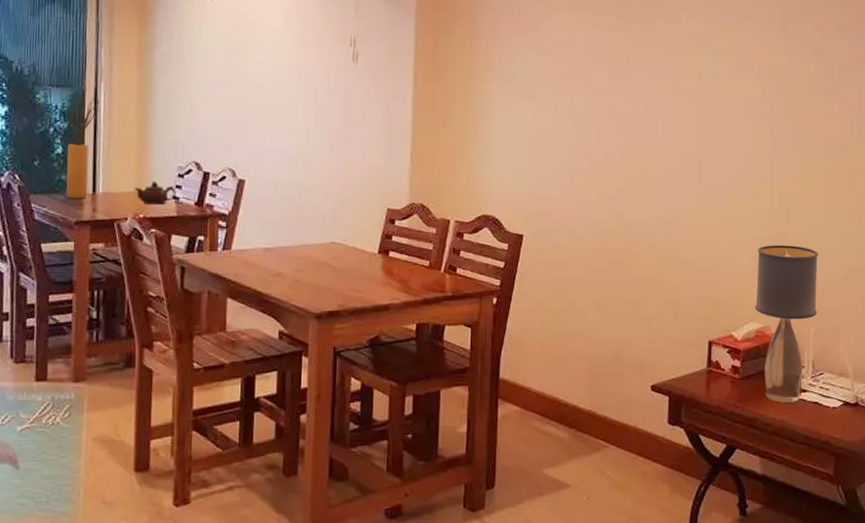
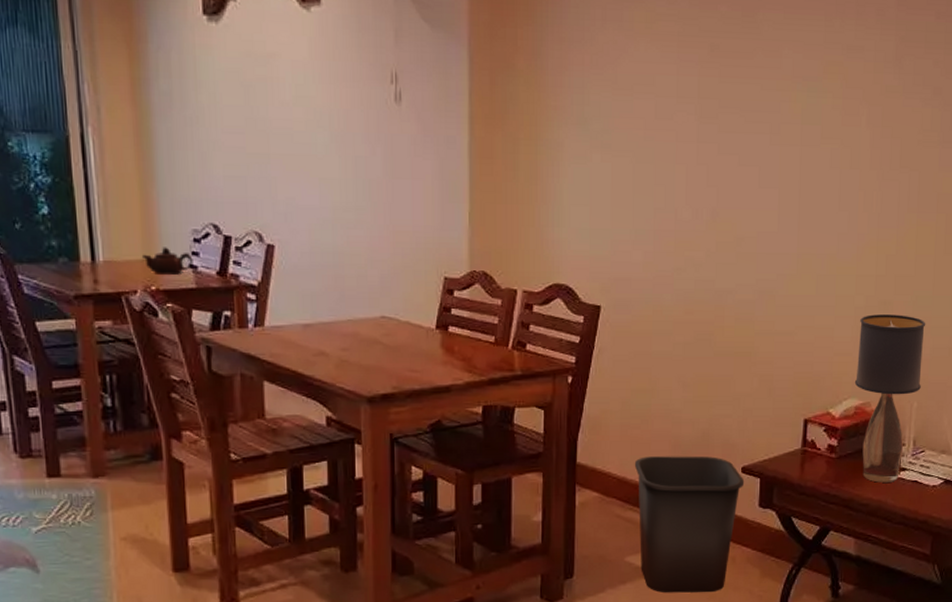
vase: present [66,97,100,199] -> none [48,145,89,269]
waste bin: none [552,373,654,506] -> present [634,456,745,593]

